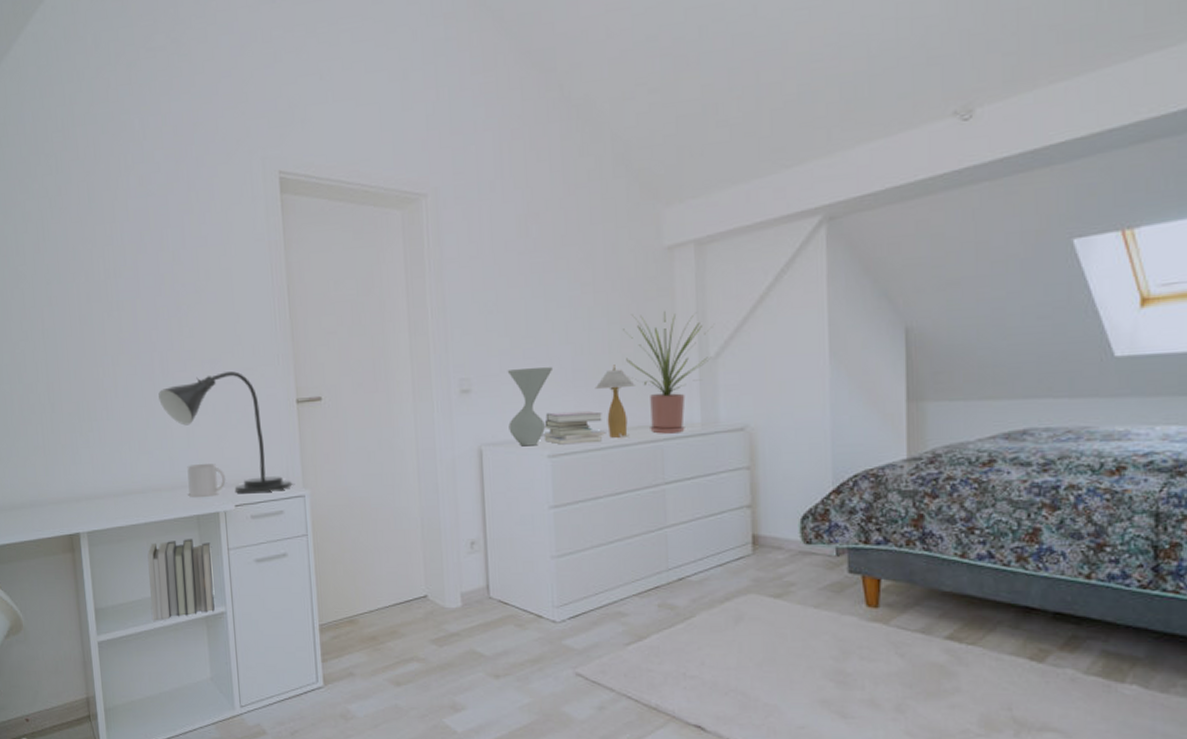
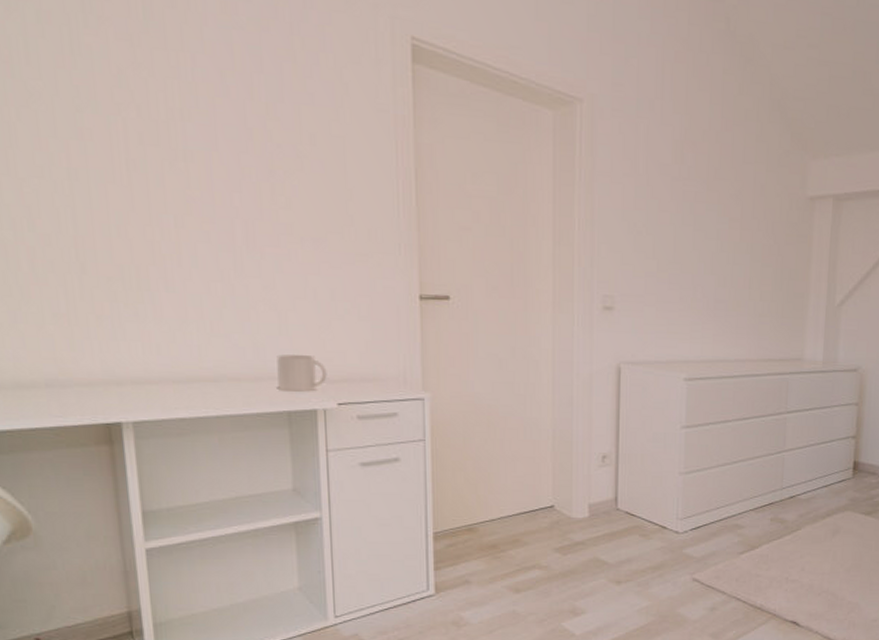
books: present [147,539,215,621] -> none [219,437,307,527]
desk lamp: present [158,371,295,494] -> none [240,254,413,392]
decorative vase: present [507,367,552,447] -> none [649,292,695,368]
books: present [544,410,605,445] -> none [682,338,738,371]
table lamp: present [595,364,635,438] -> none [733,300,770,368]
house plant: present [623,311,712,434] -> none [764,255,840,369]

